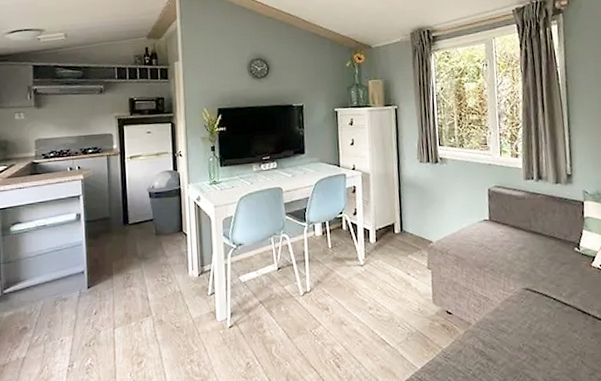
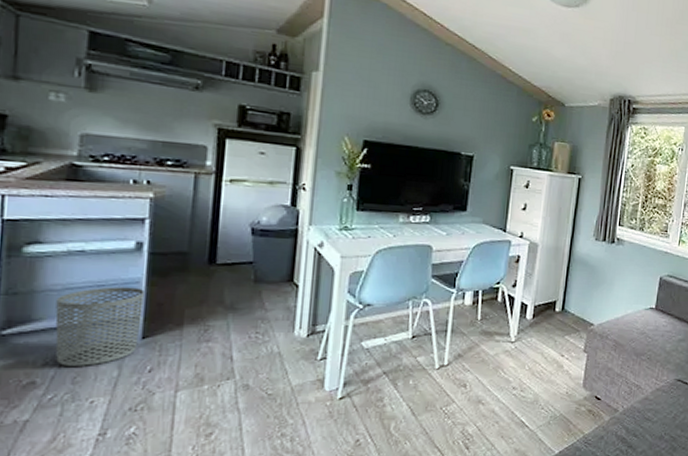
waste bin: none [33,249,86,314] -> present [55,287,144,366]

